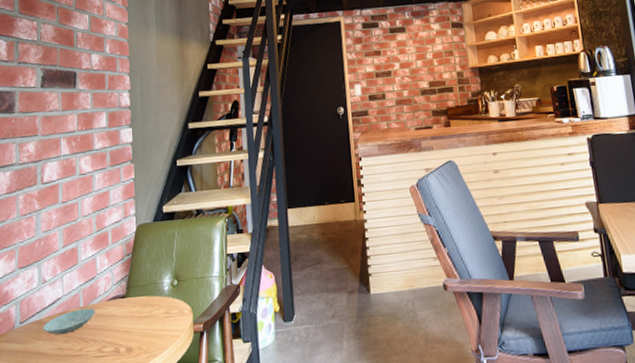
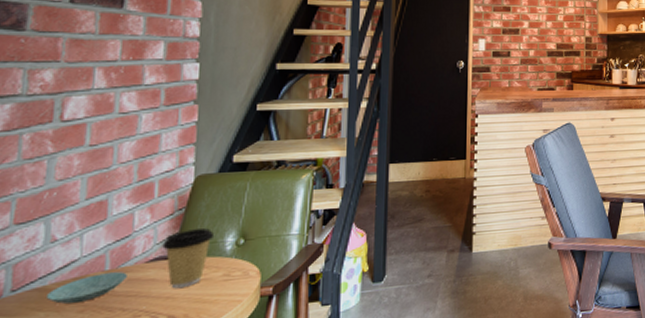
coffee cup: none [118,271,155,324] -> present [162,228,215,289]

